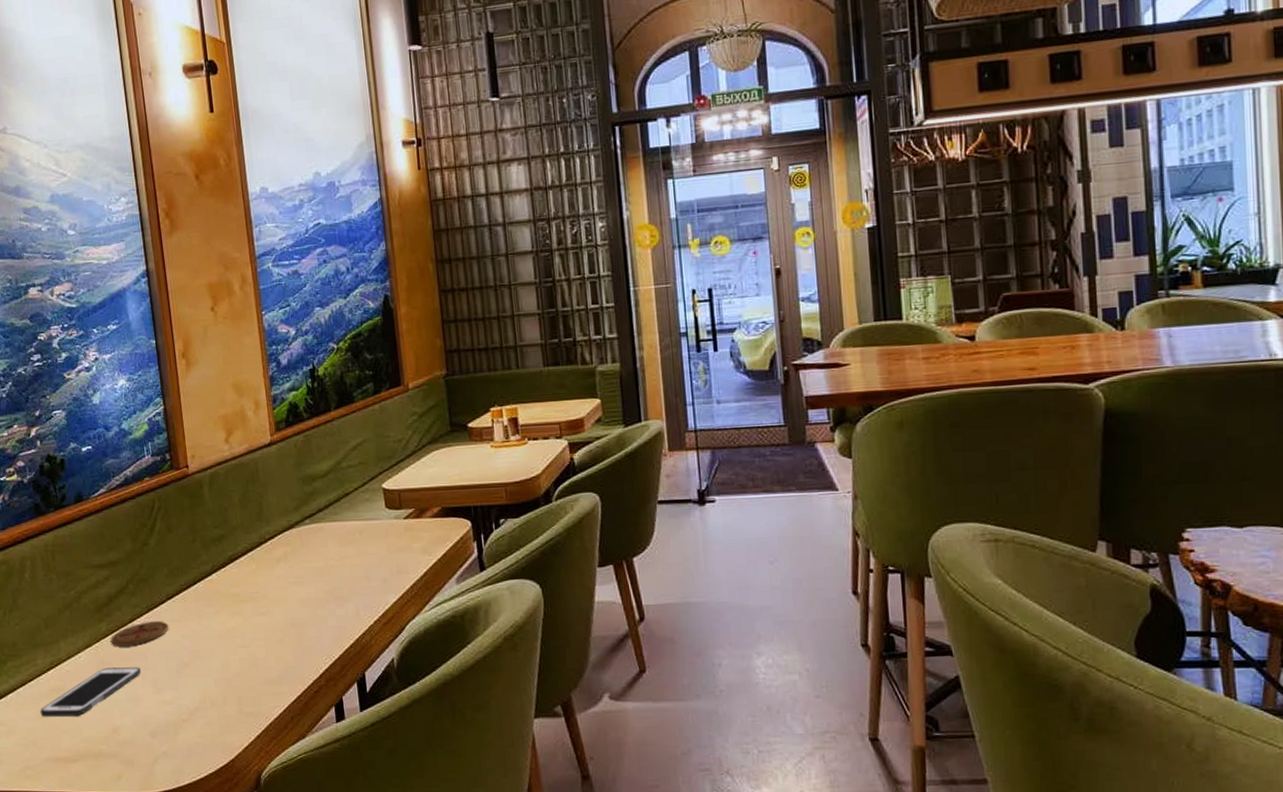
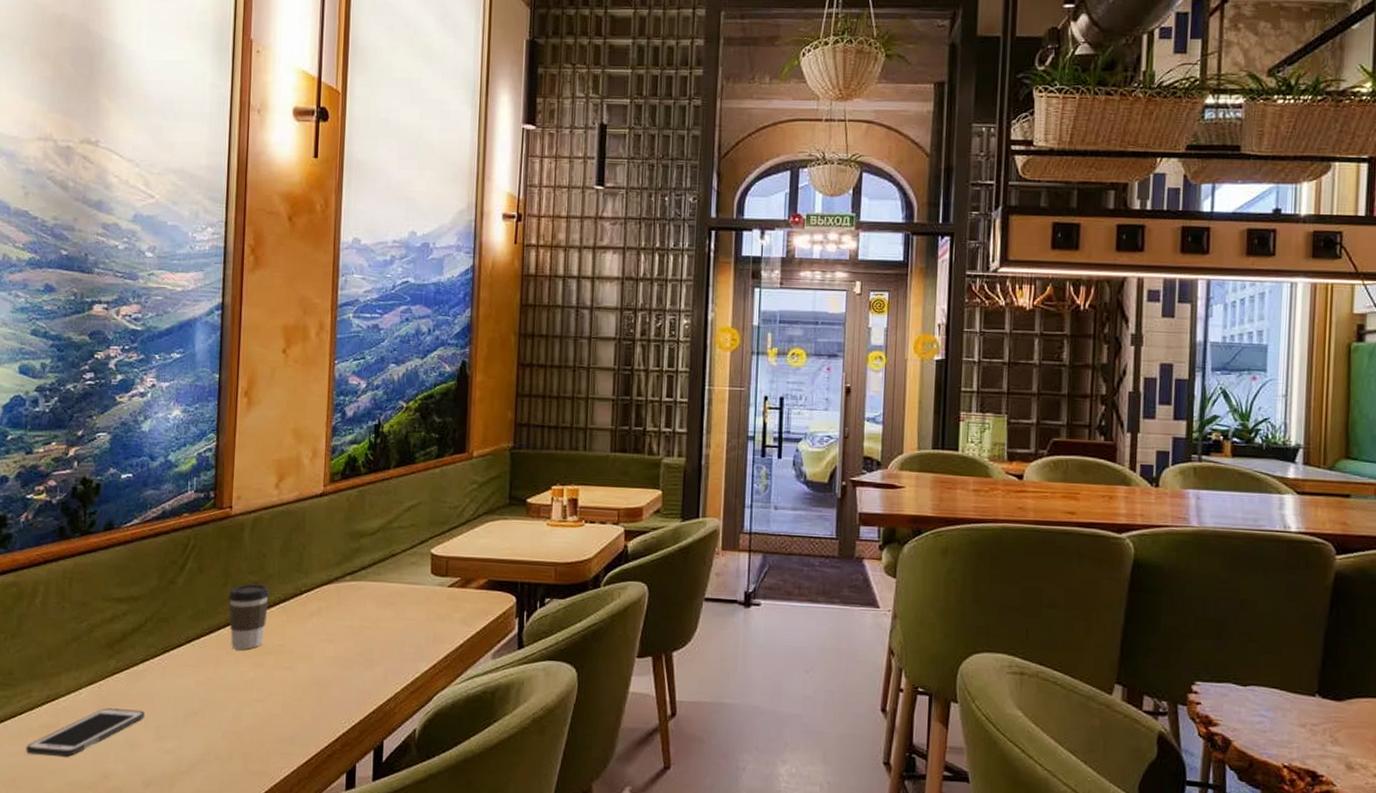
coaster: present [110,621,169,646] -> none [117,664,183,688]
coffee cup: none [198,537,238,601] -> present [228,584,270,650]

